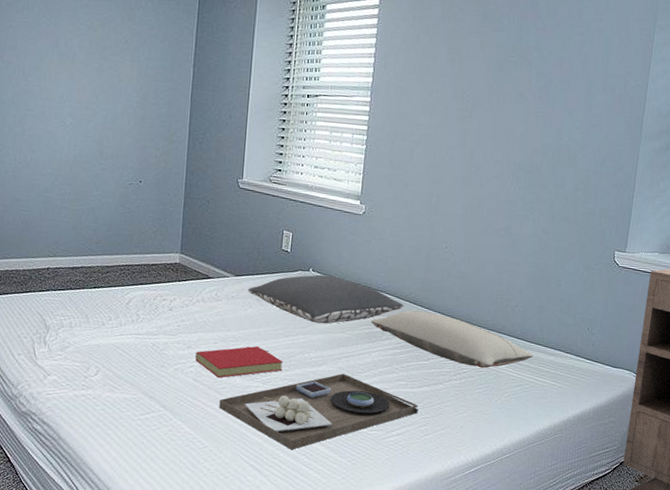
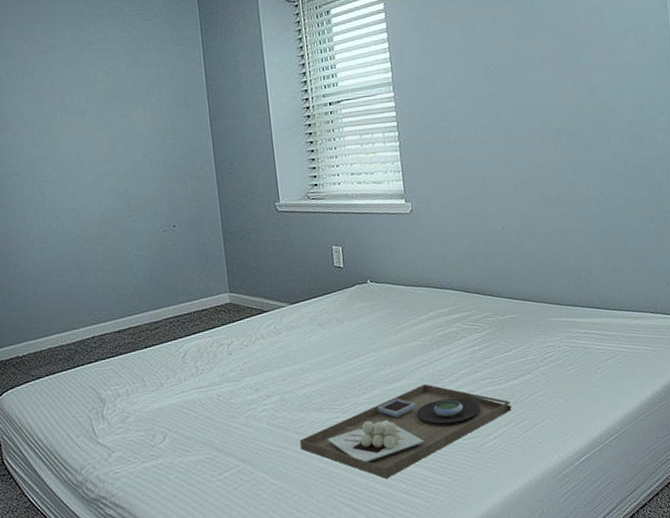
book: present [195,345,283,379] -> none [265,373,360,417]
pillow: present [247,274,404,324] -> none [307,282,473,337]
pillow: present [371,310,534,369] -> none [442,299,619,348]

